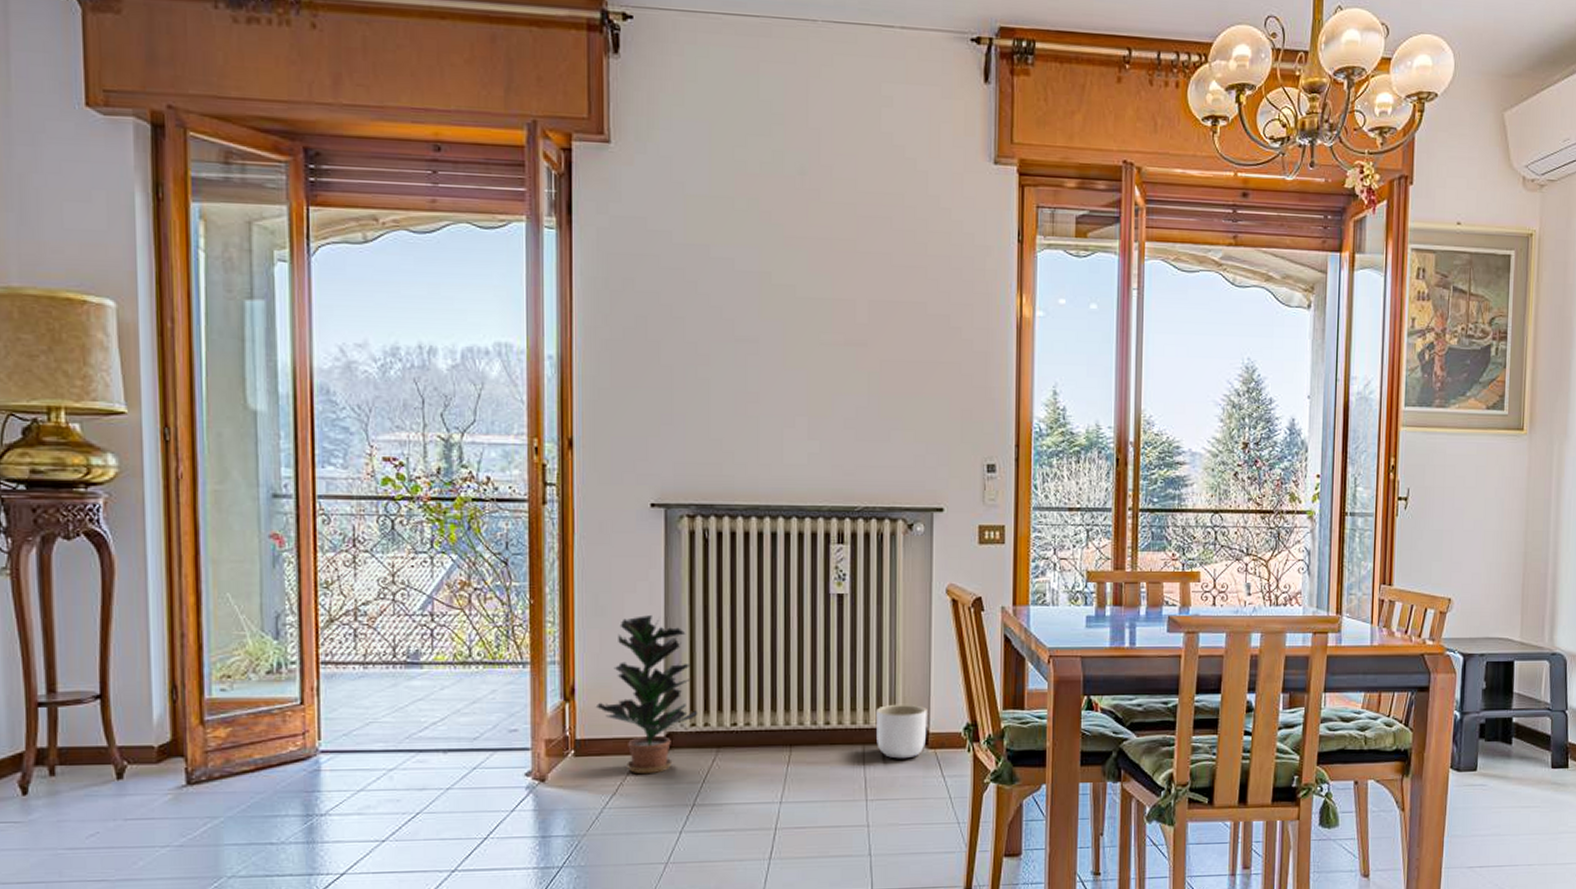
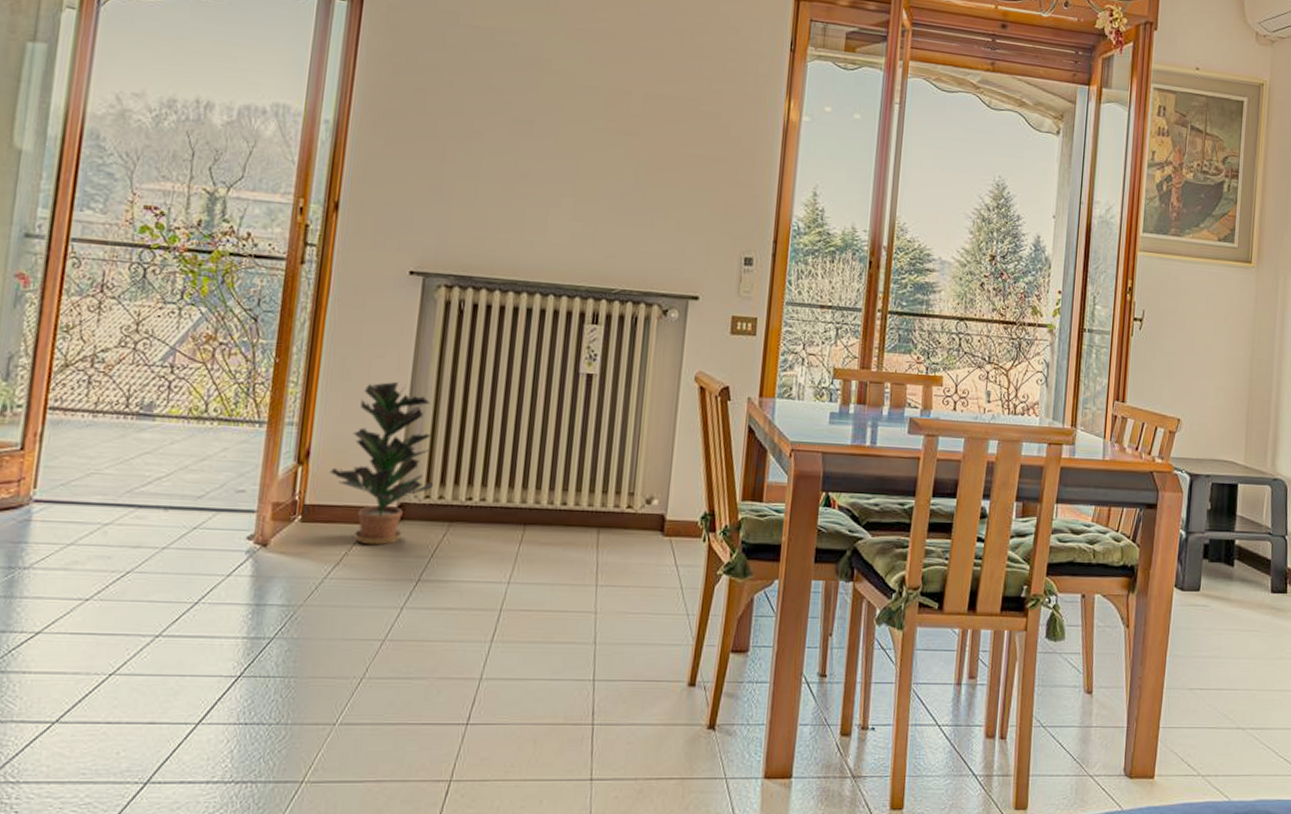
planter: present [875,704,927,759] -> none [612,488,666,545]

